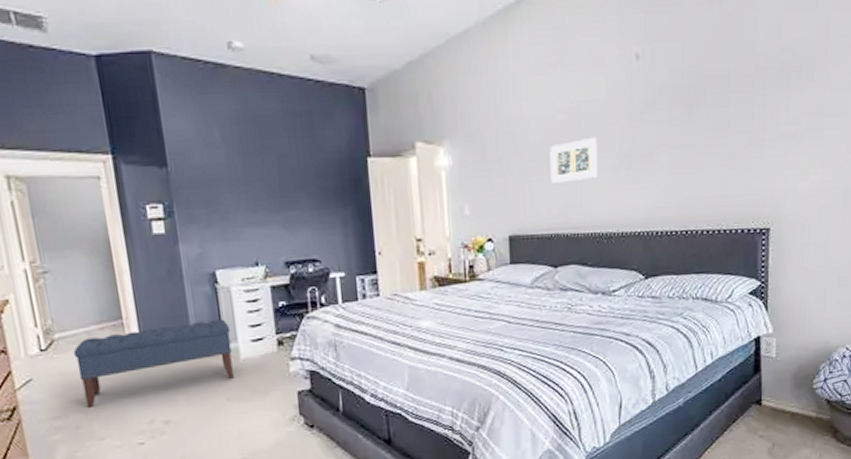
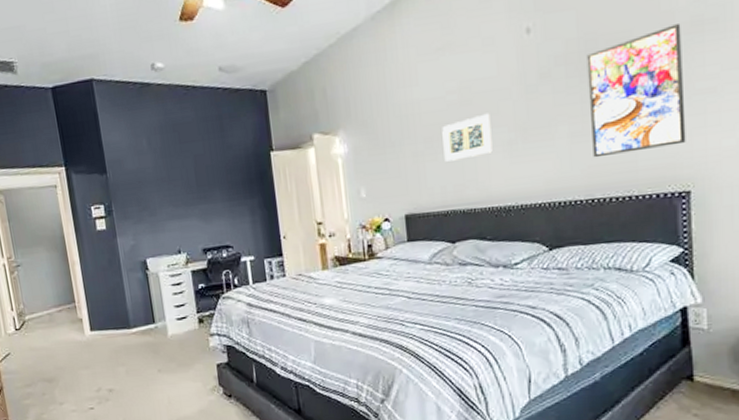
bench: present [73,319,234,409] -> none [39,300,163,378]
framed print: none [688,68,772,191] -> present [586,24,686,158]

